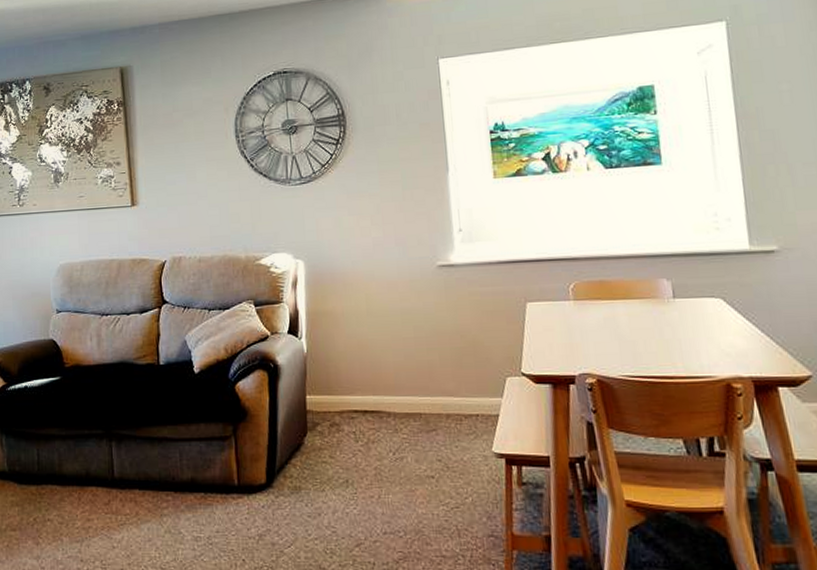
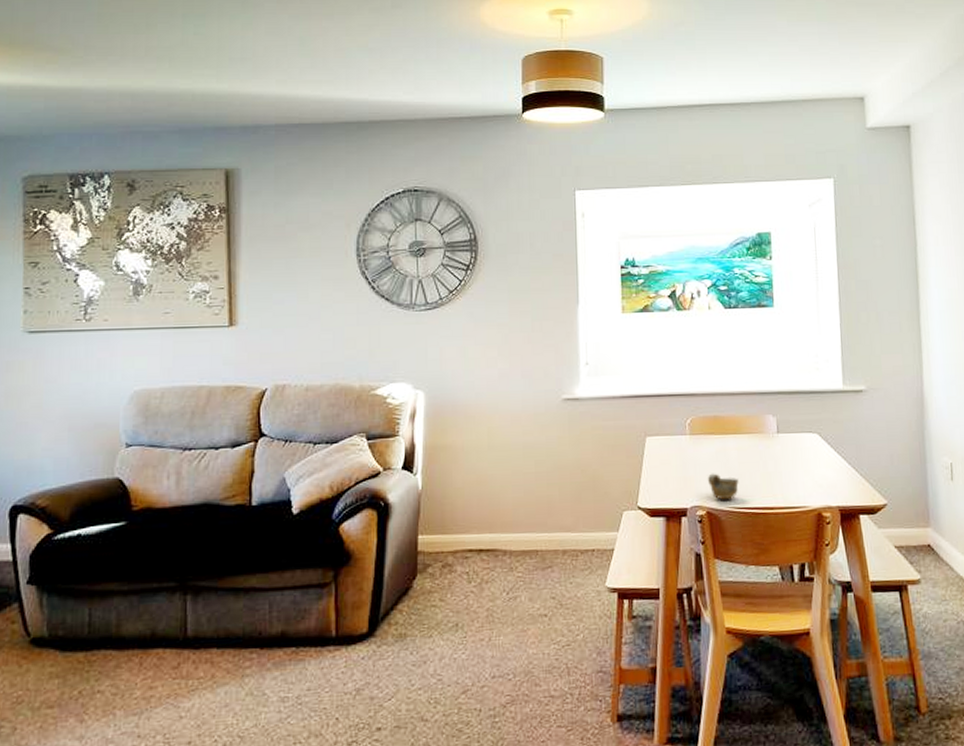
cup: none [595,340,632,368] -> present [707,473,739,500]

